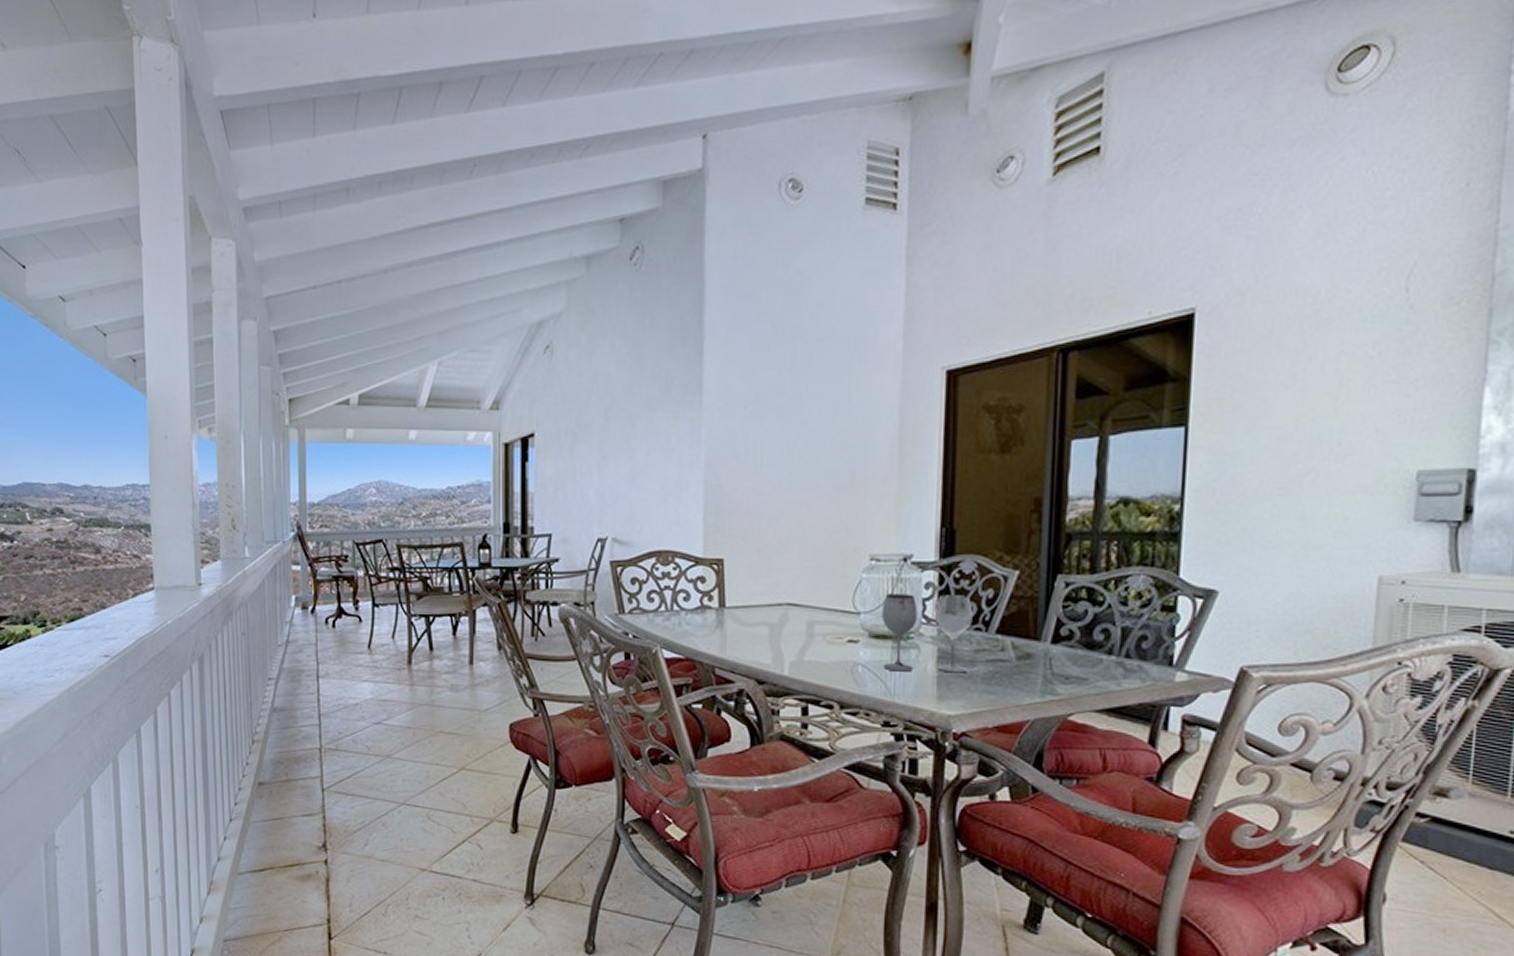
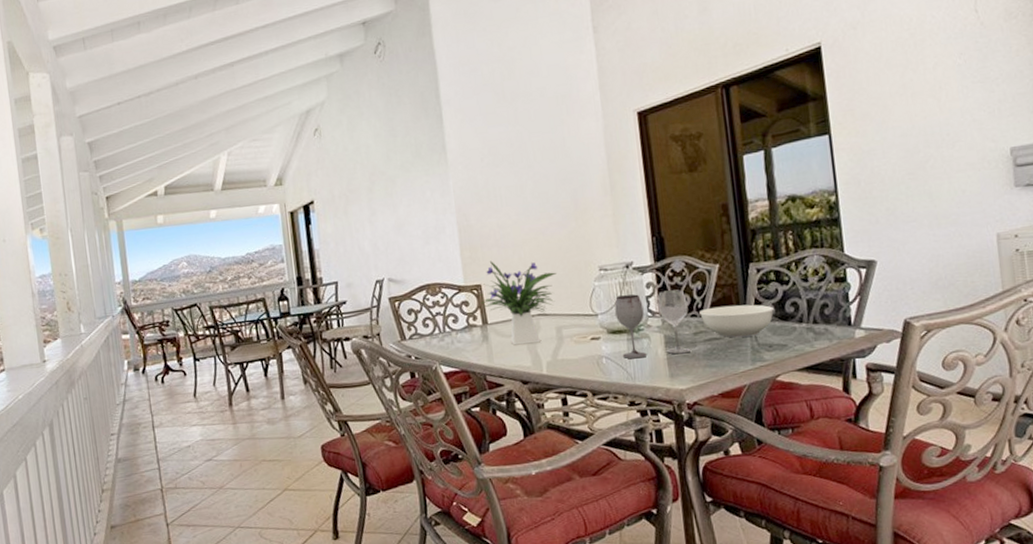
flower arrangement: none [718,532,817,638] -> present [478,261,556,346]
bowl: none [986,622,1078,663] -> present [699,304,774,338]

